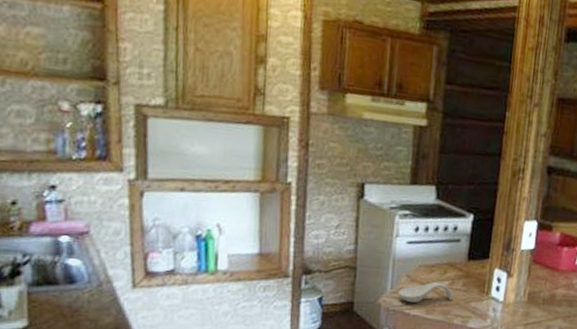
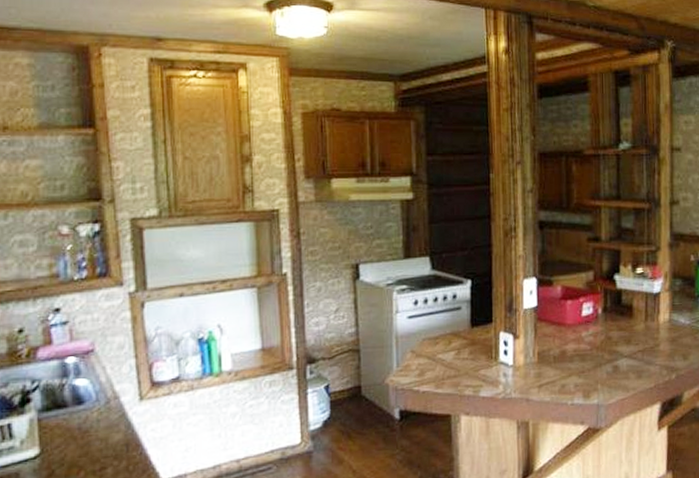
spoon rest: present [397,282,453,303] -> none [404,353,460,379]

